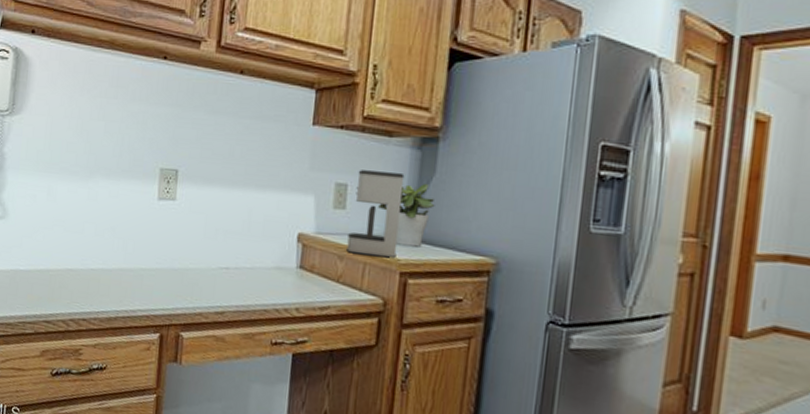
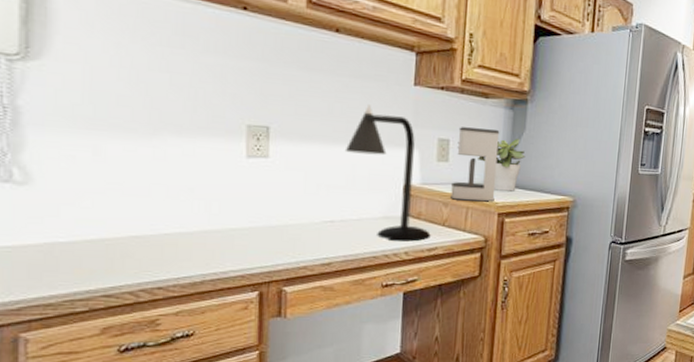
desk lamp: none [242,147,324,297] -> present [344,105,431,241]

